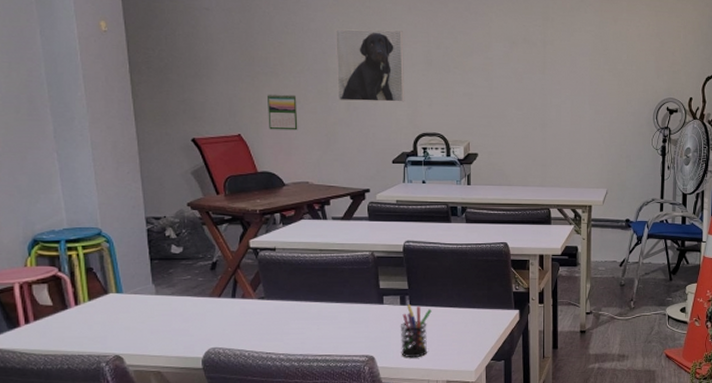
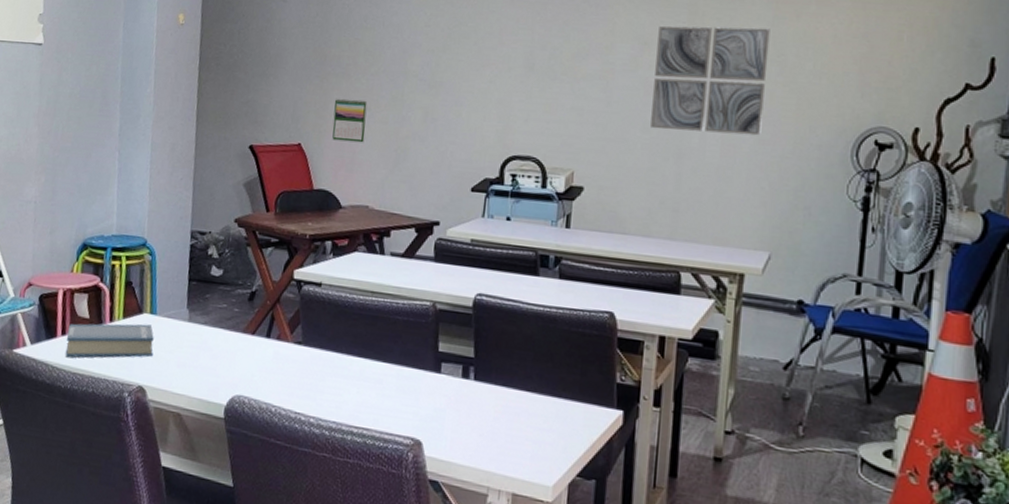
hardback book: none [32,302,125,343] -> present [66,323,154,358]
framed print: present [334,29,405,102] -> none [413,24,501,115]
pen holder: present [400,304,432,357] -> none [456,378,502,453]
wall art: none [522,28,598,108] -> present [650,25,770,136]

